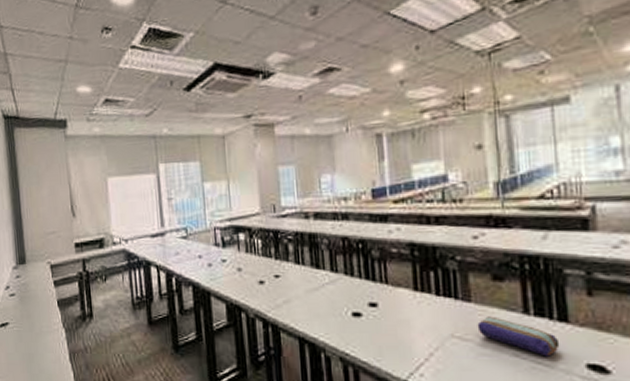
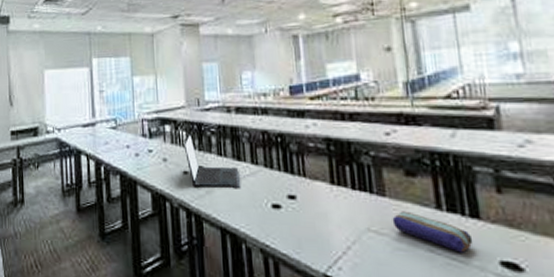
laptop: none [259,242,320,298] -> present [183,134,241,189]

